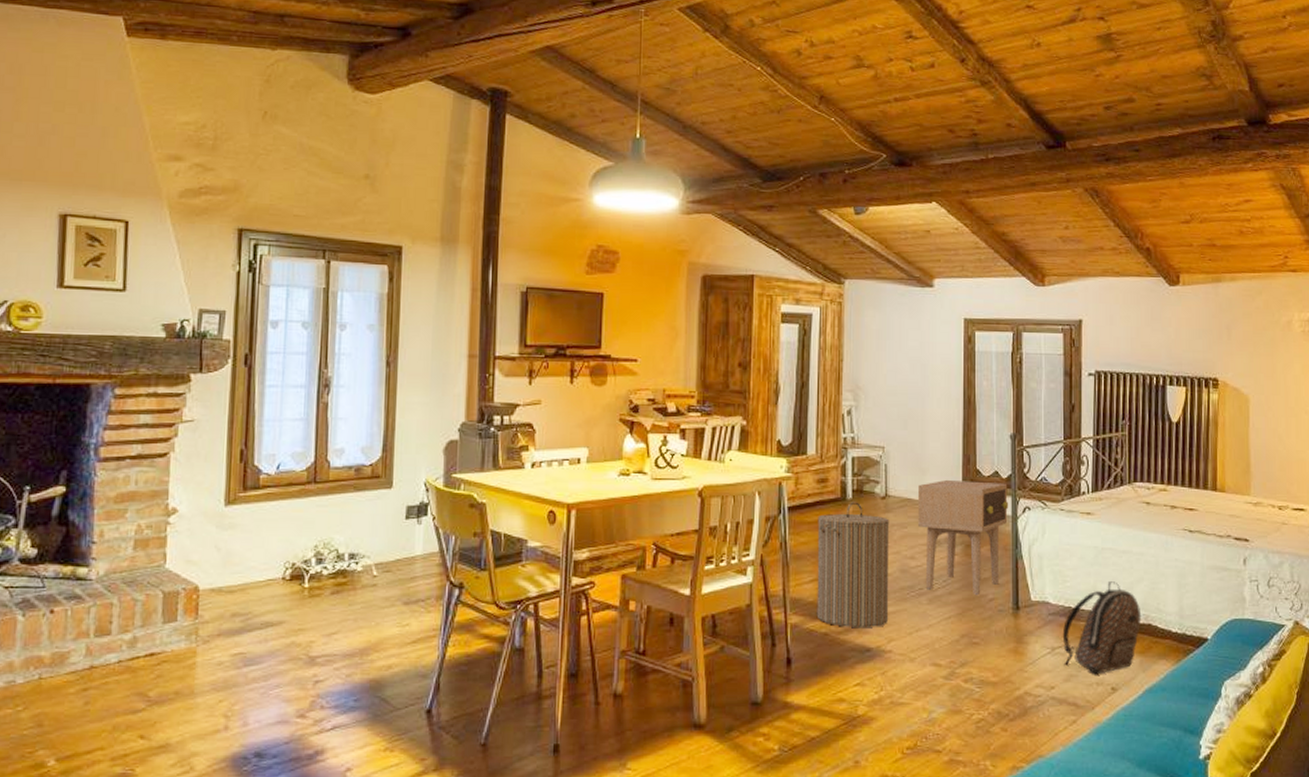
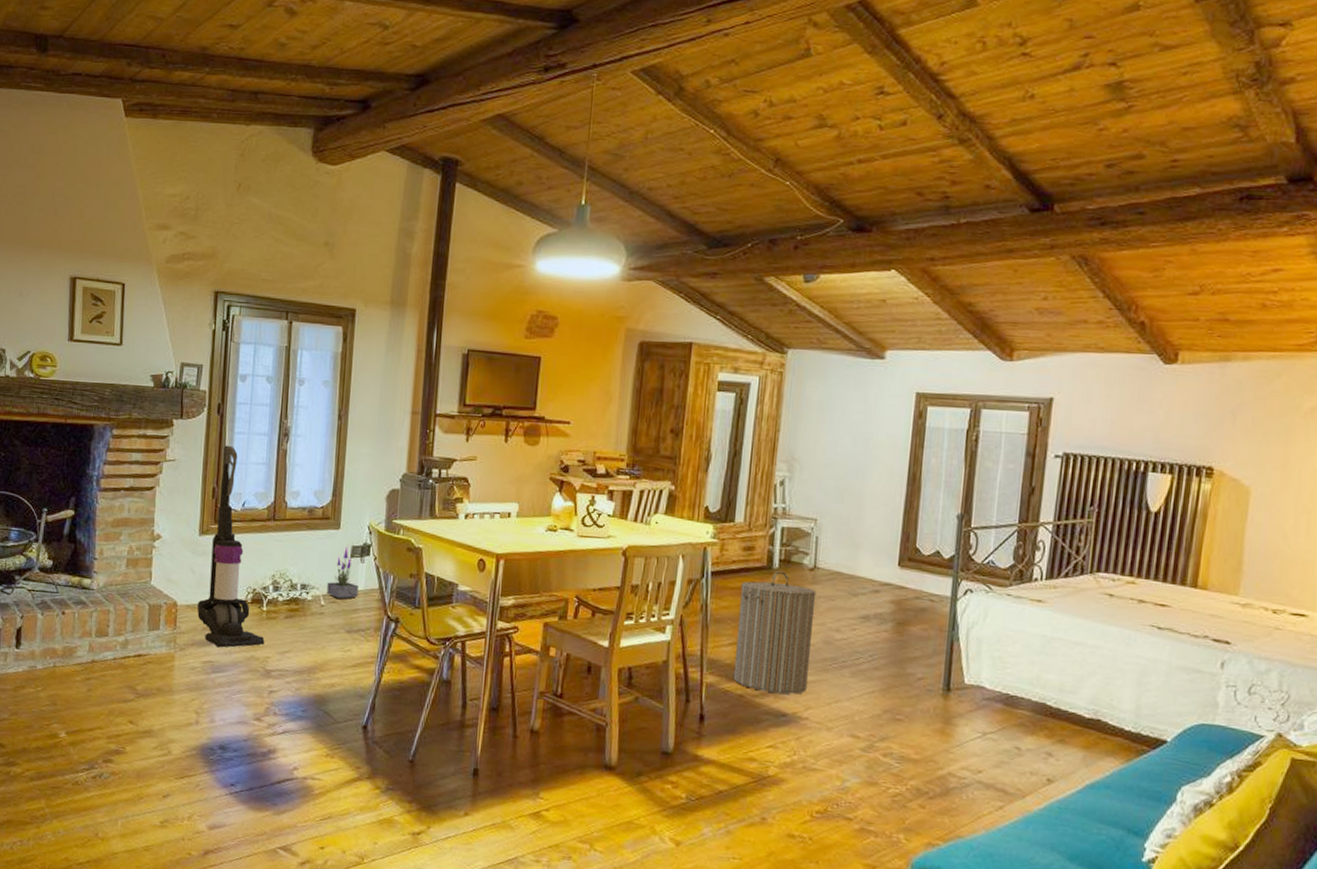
vacuum cleaner: none [223,401,307,636] -> present [197,445,265,648]
potted plant: none [379,507,416,568] -> present [327,546,359,600]
side table: present [917,479,1009,596] -> none [846,555,950,674]
backpack: present [1062,581,1142,674] -> none [995,672,1091,764]

